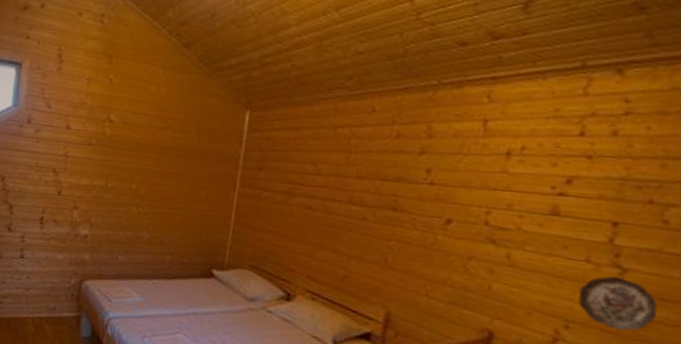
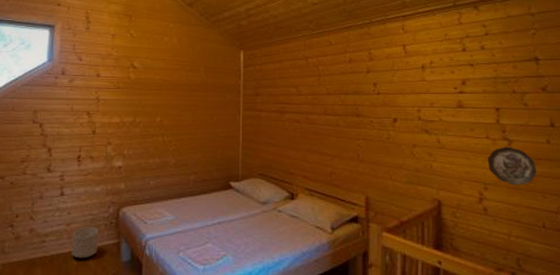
planter: none [28,294,58,327] -> present [71,227,99,259]

